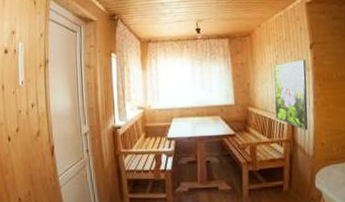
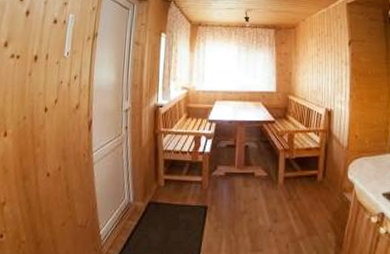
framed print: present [273,60,308,131] -> none [314,55,345,122]

